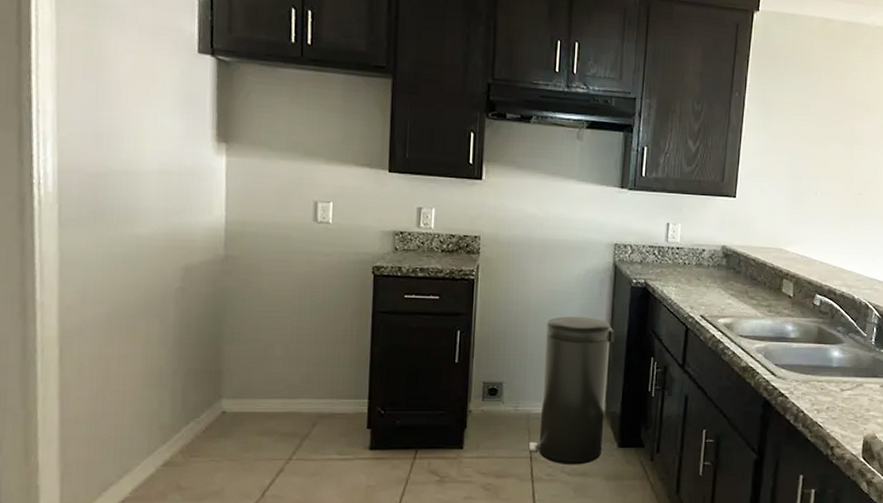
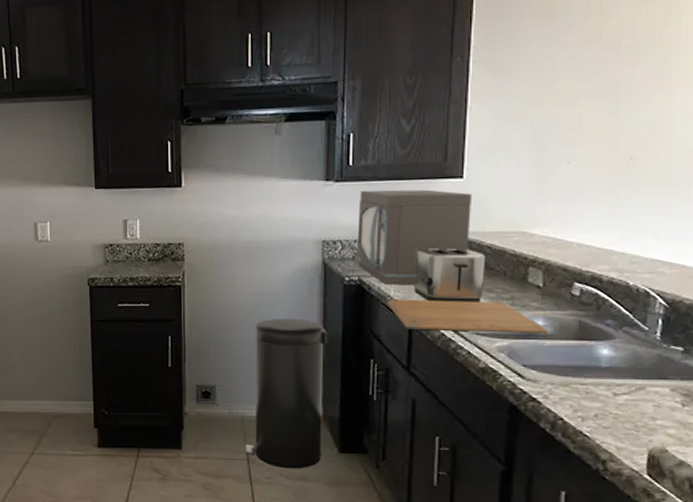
microwave: none [644,200,743,290] -> present [357,189,473,285]
chopping board: none [668,302,796,338] -> present [386,299,549,334]
toaster: none [692,256,750,308] -> present [414,247,485,303]

